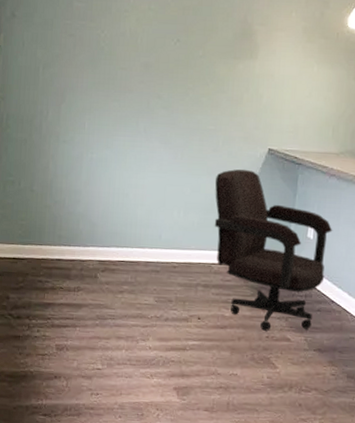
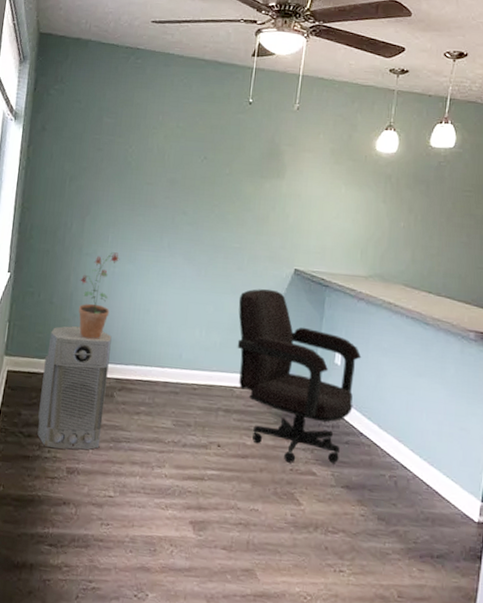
air purifier: none [26,212,93,329] -> present [37,326,112,450]
potted plant: none [59,138,97,225] -> present [79,252,120,340]

